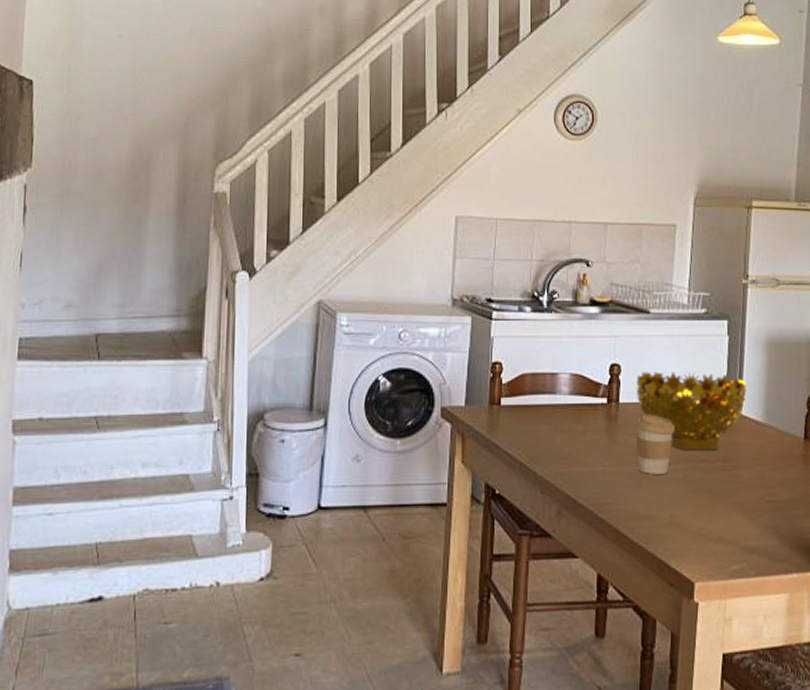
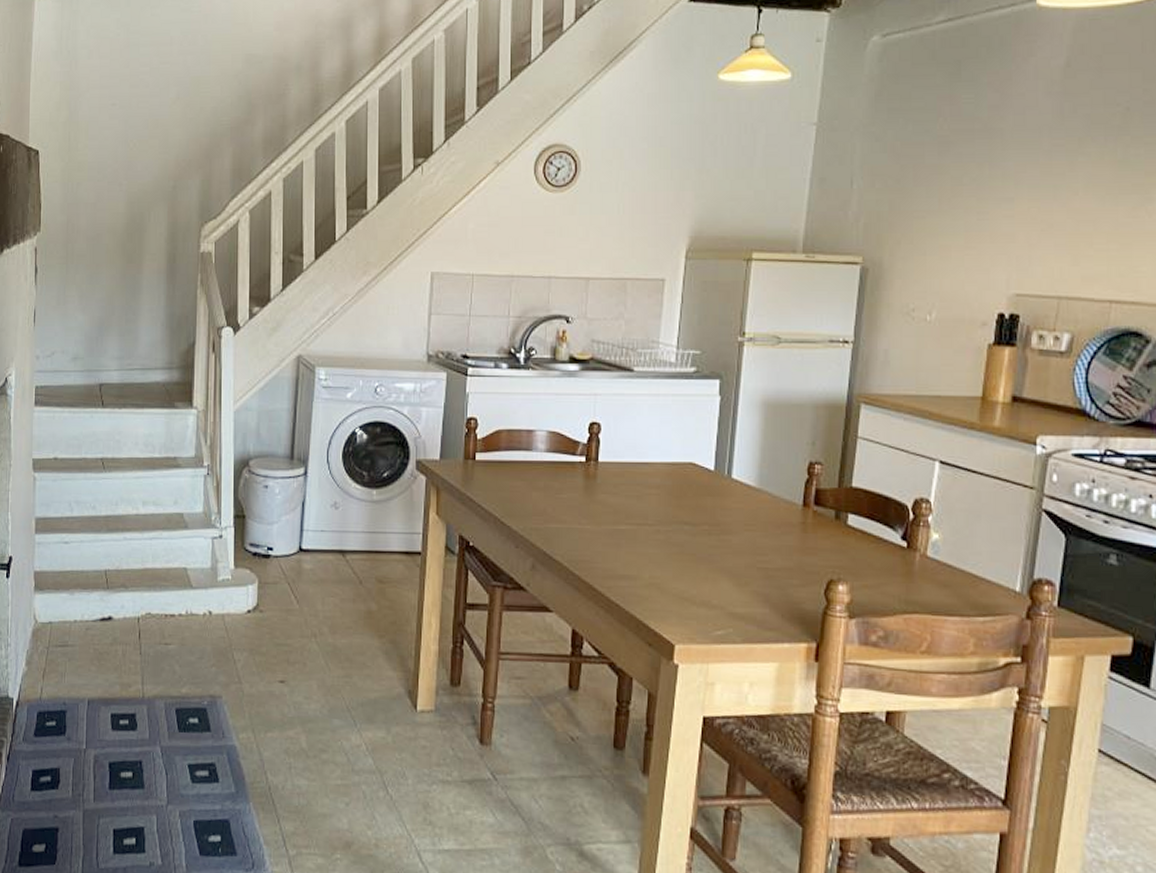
decorative bowl: present [636,371,747,451] -> none [617,431,739,514]
coffee cup: present [636,415,674,474] -> none [616,475,657,535]

